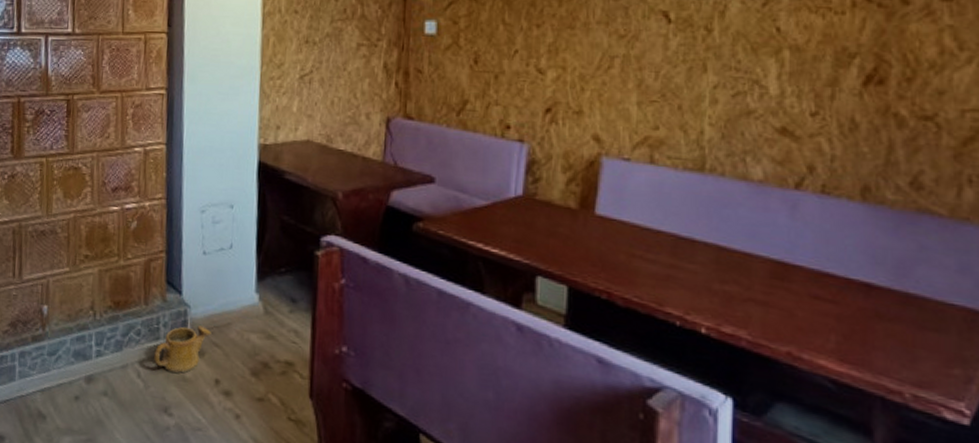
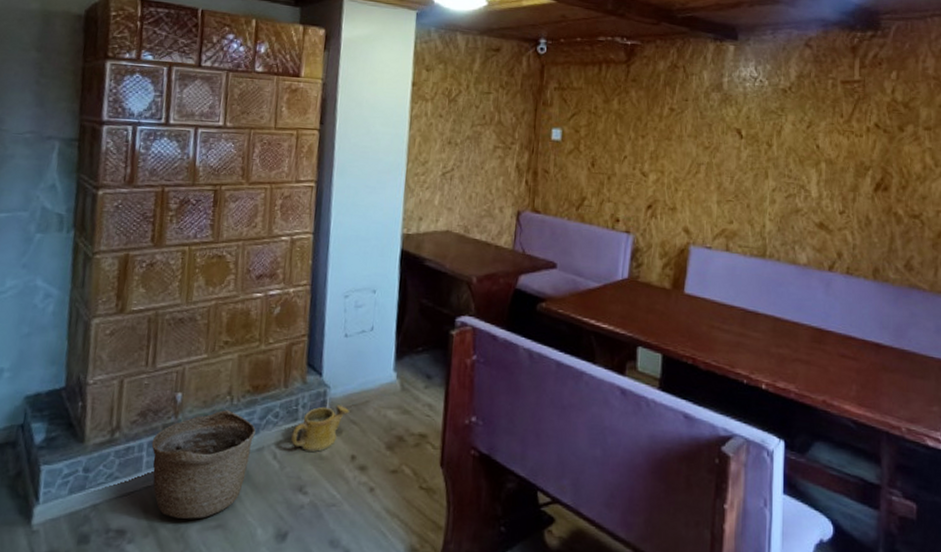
basket: none [22,324,119,432] -> present [151,410,256,519]

